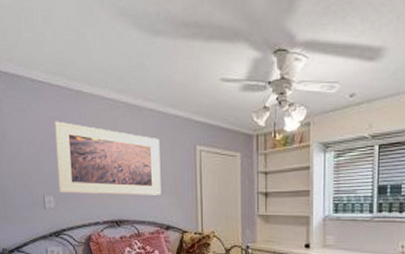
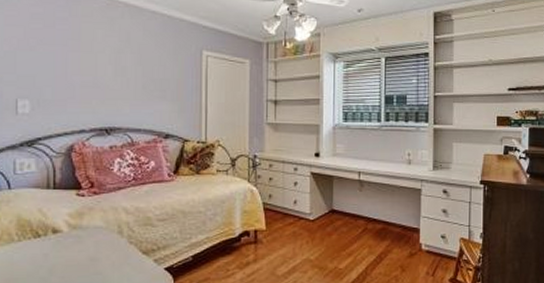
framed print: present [55,121,161,195] -> none [37,17,162,101]

